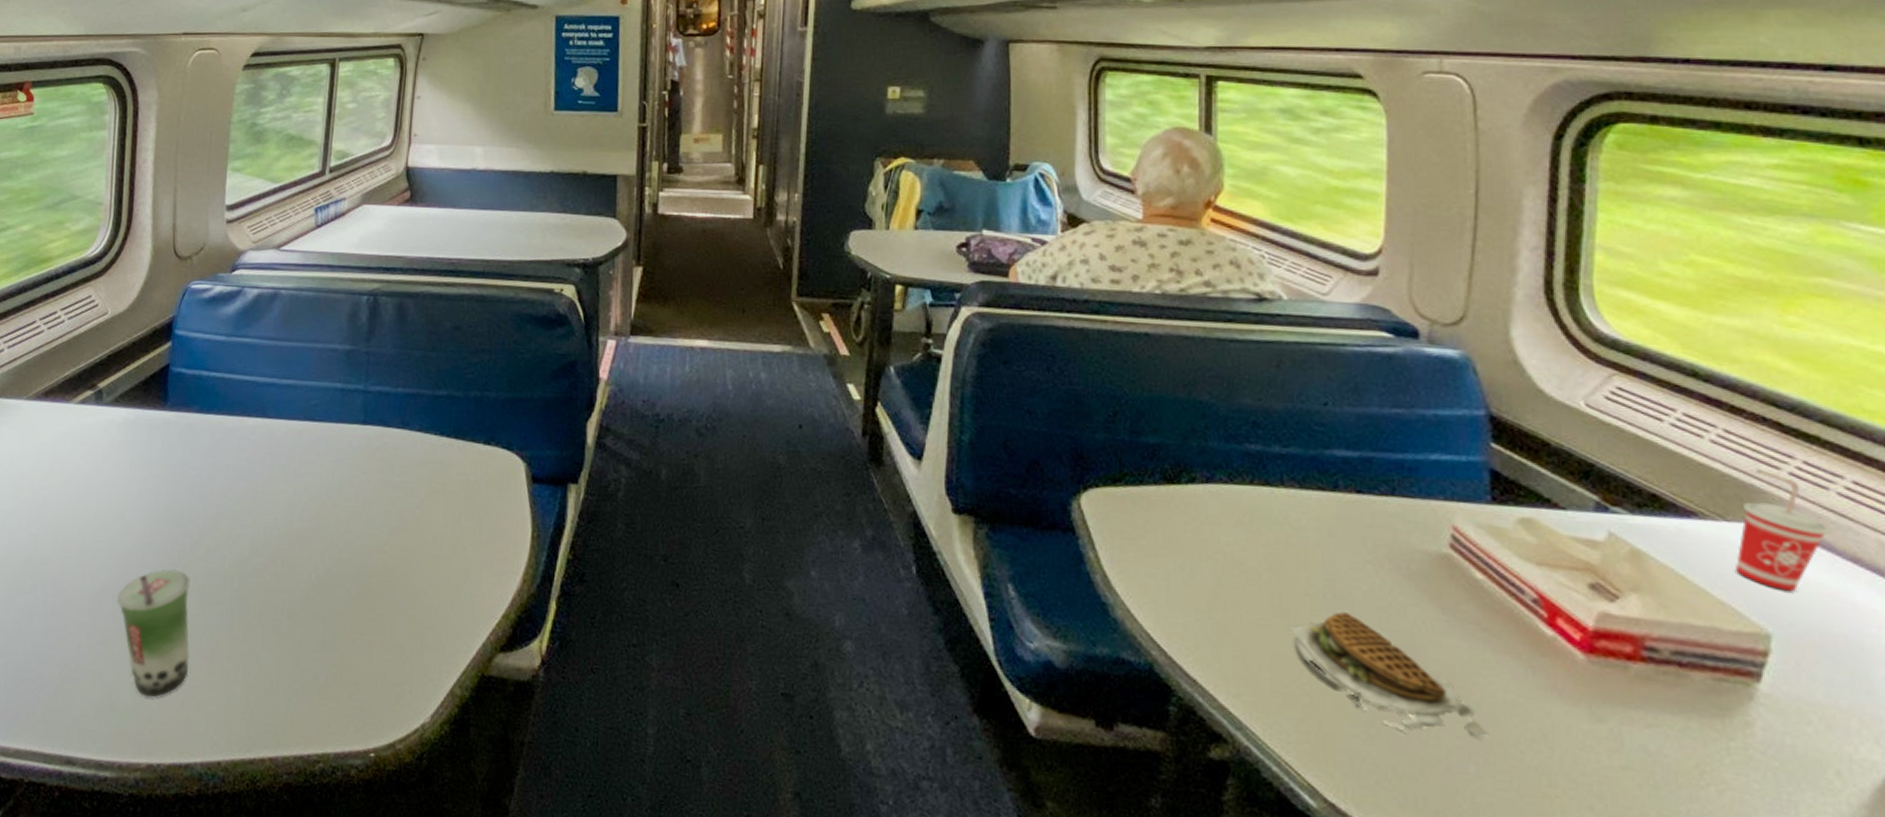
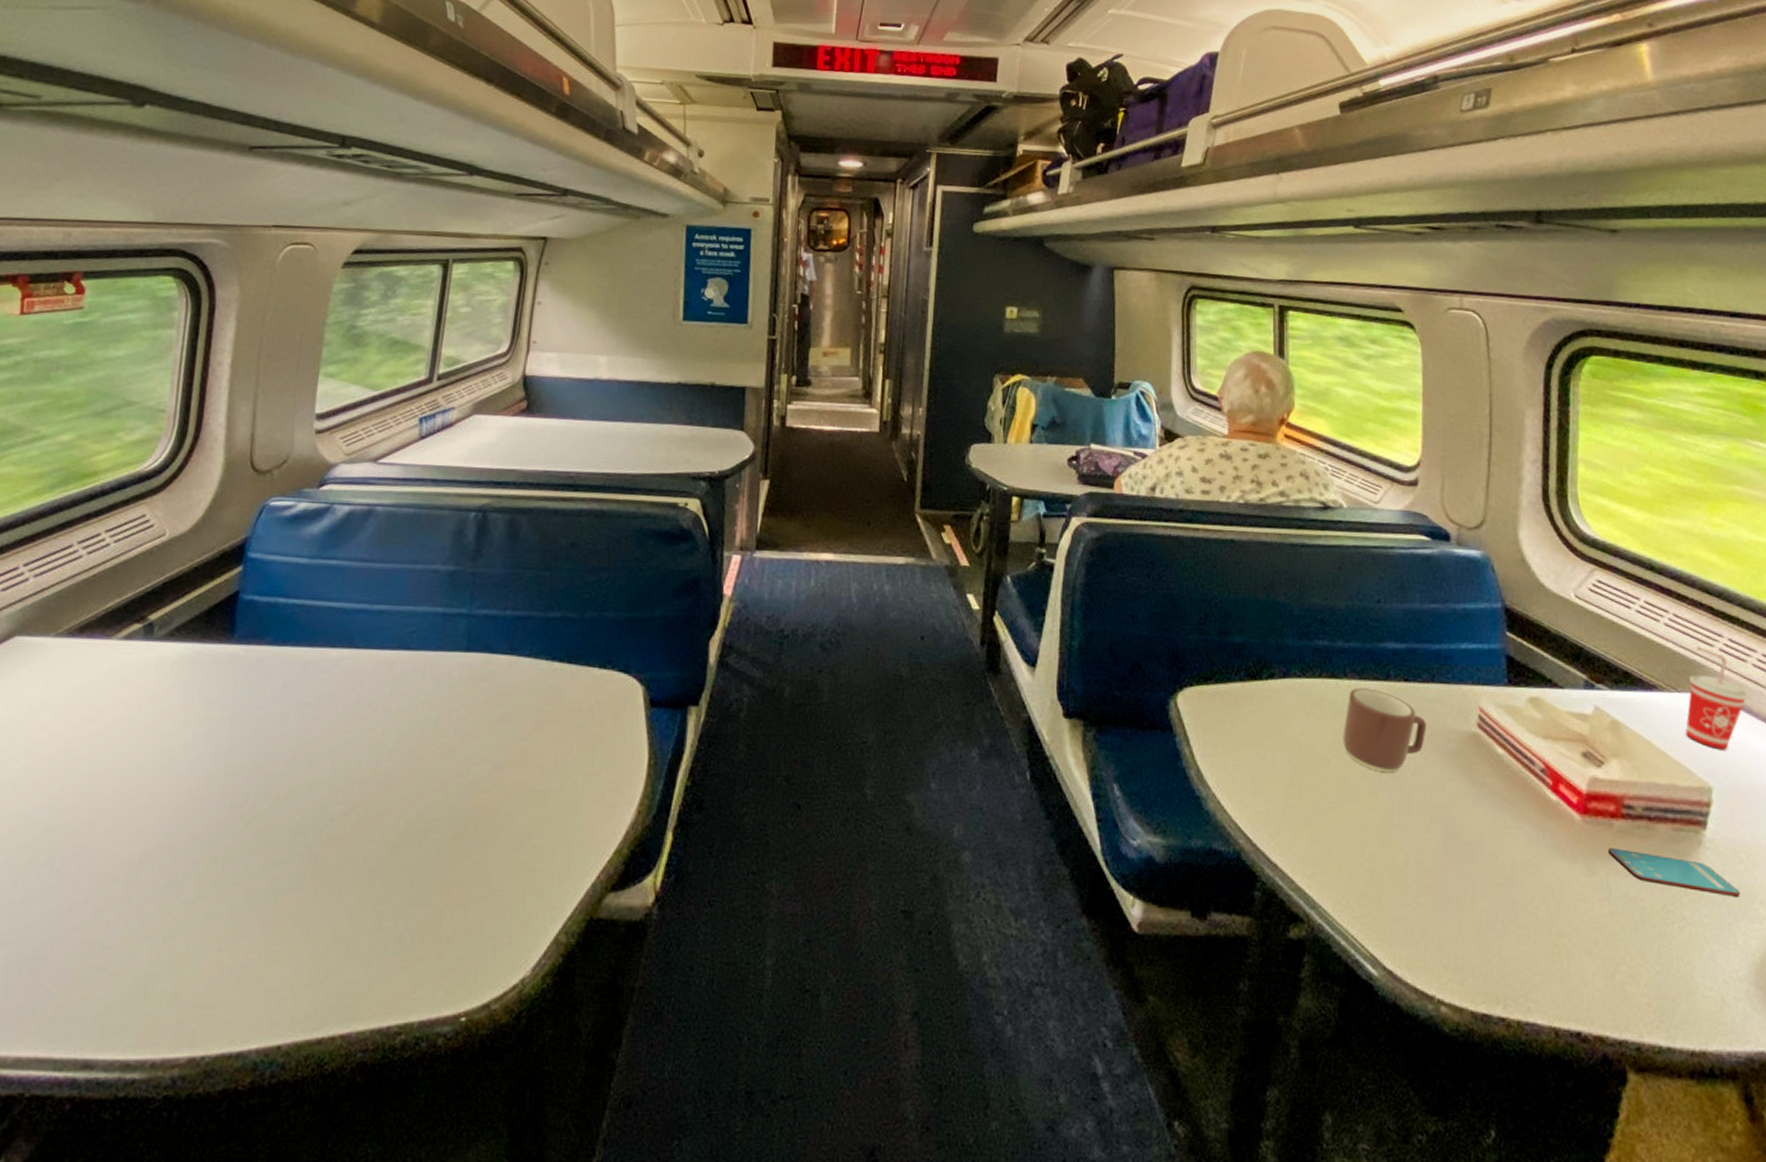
beverage cup: present [117,569,190,697] -> none [159,826,253,978]
mug: none [1278,497,1383,592] -> present [1343,688,1426,773]
sandwich: present [1287,612,1489,739] -> none [1351,791,1511,900]
smartphone: none [1620,694,1806,764] -> present [1607,848,1740,897]

